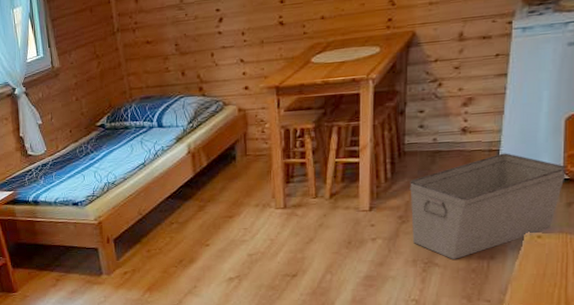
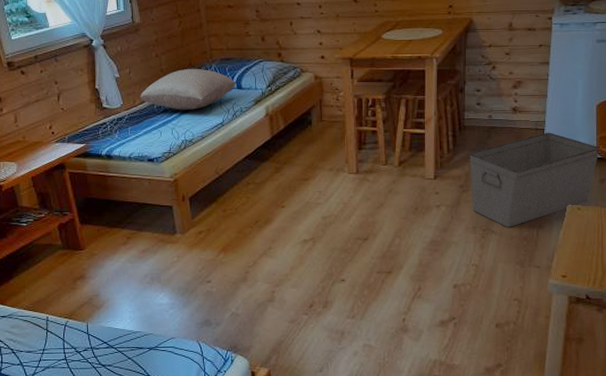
pillow: none [62,109,157,153] -> present [140,68,237,110]

